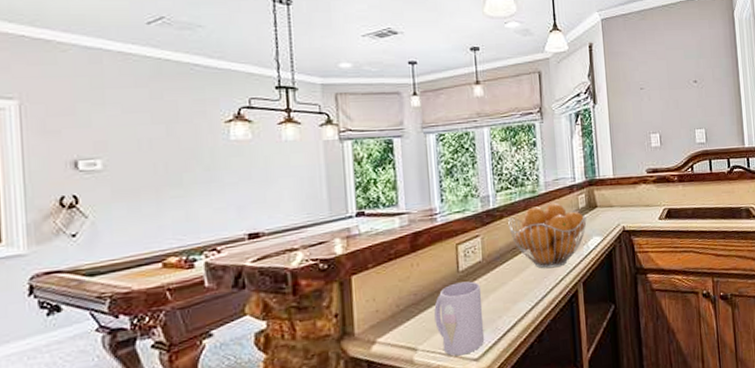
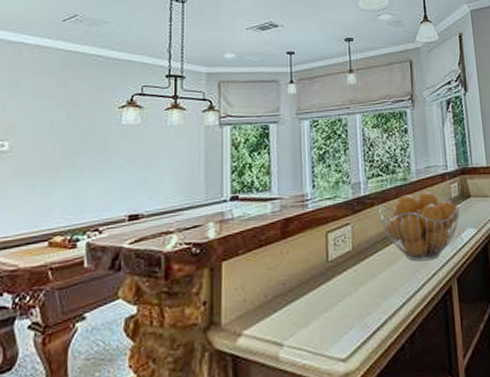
mug: present [434,281,485,356] -> none [302,272,353,355]

